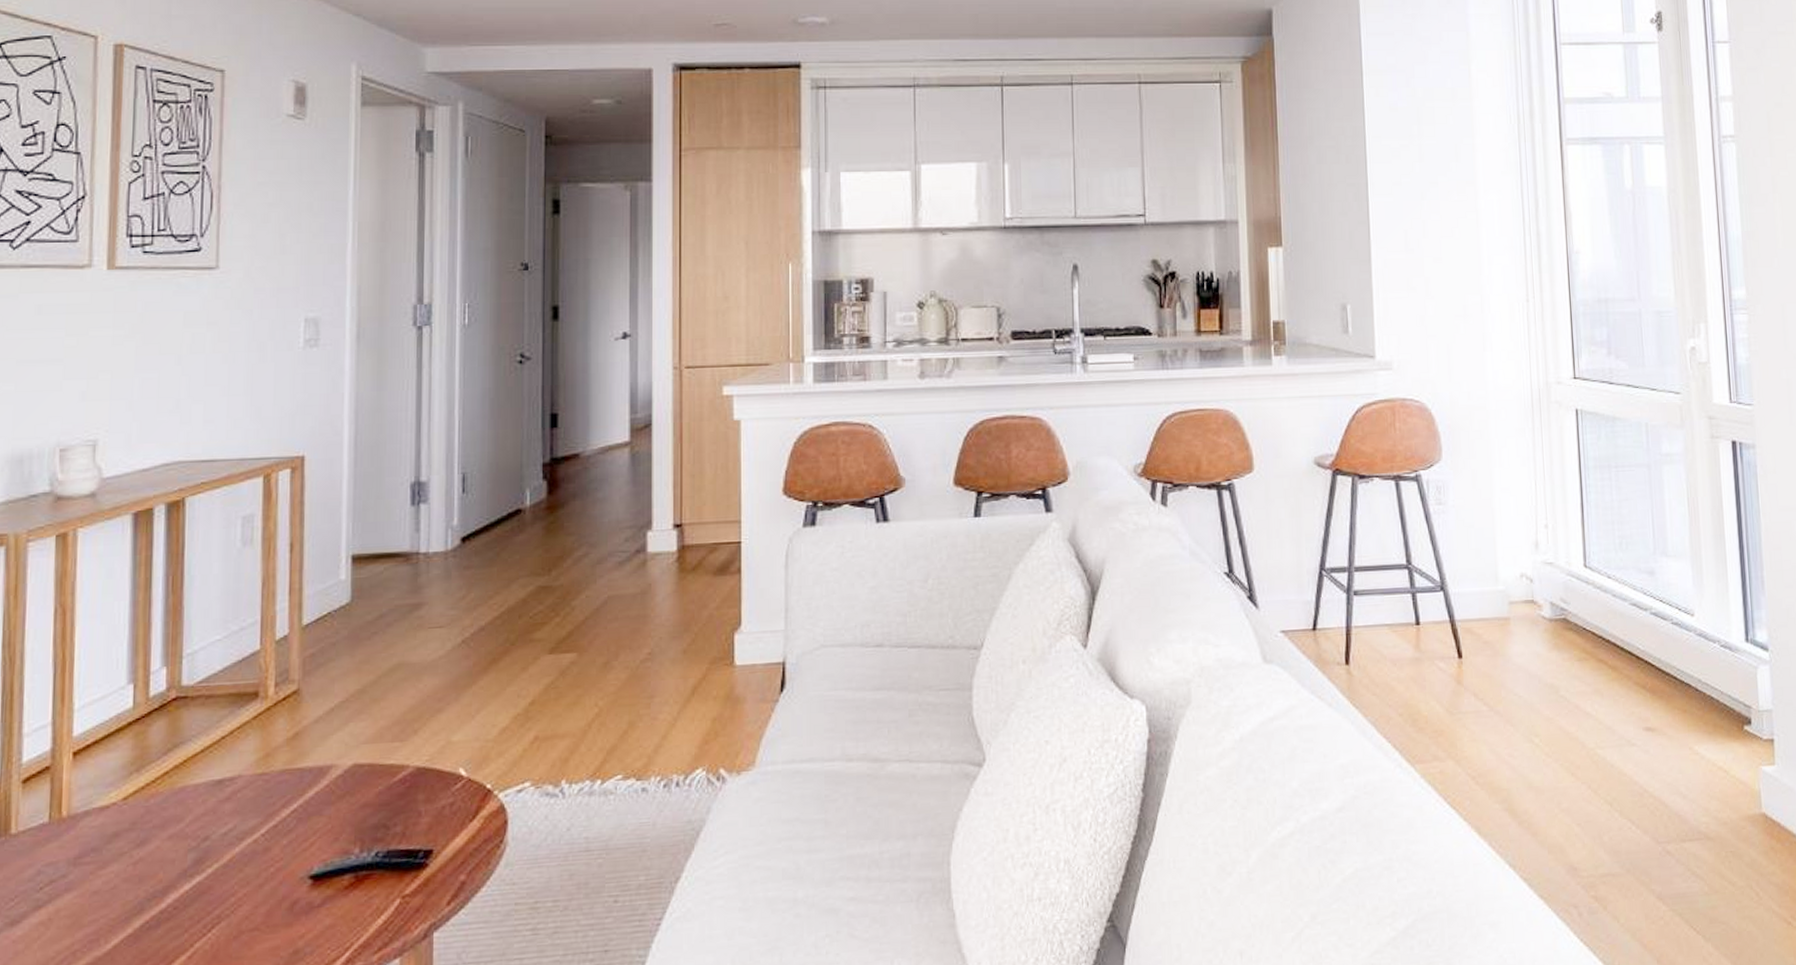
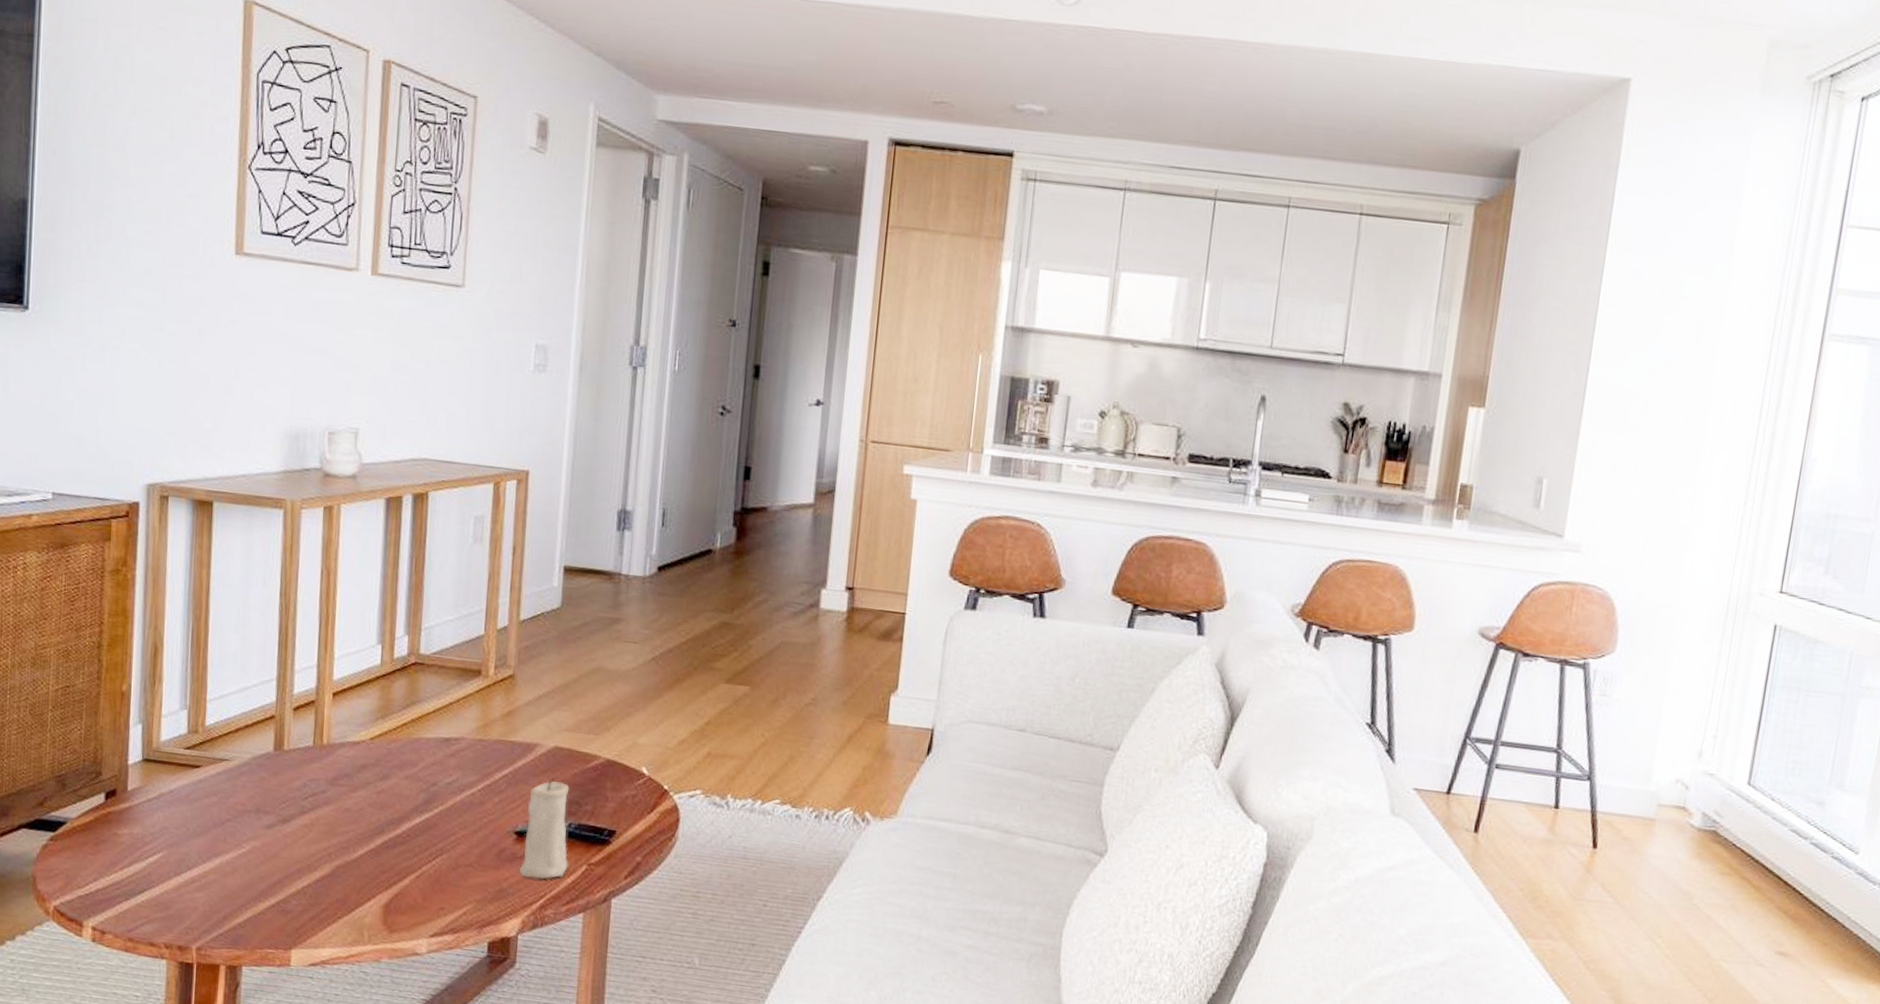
candle: none [317,802,378,929] -> present [518,778,570,879]

